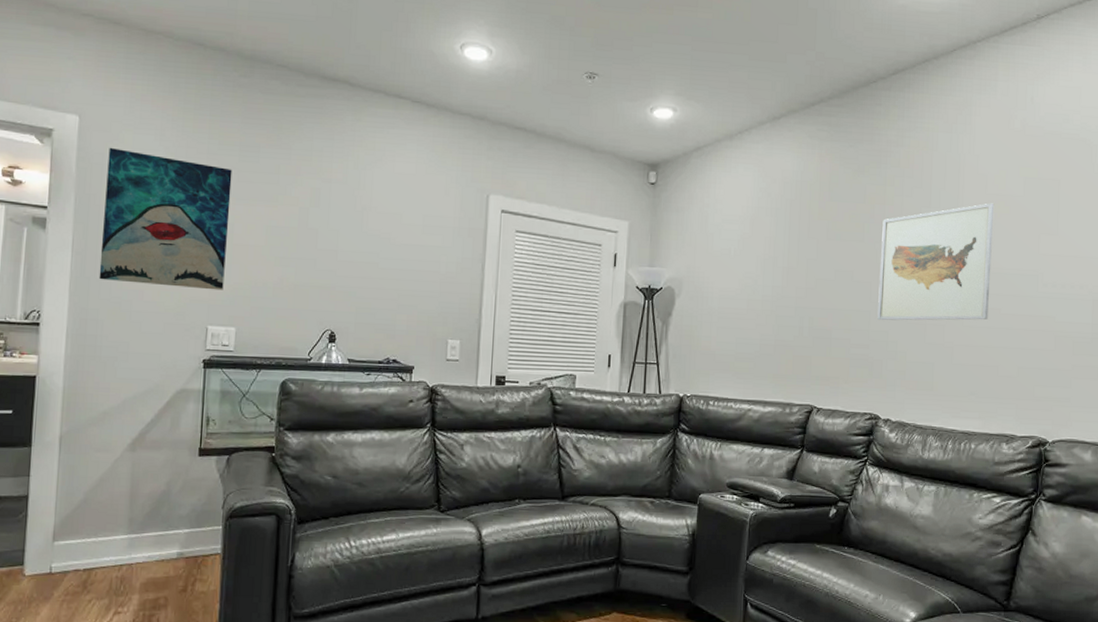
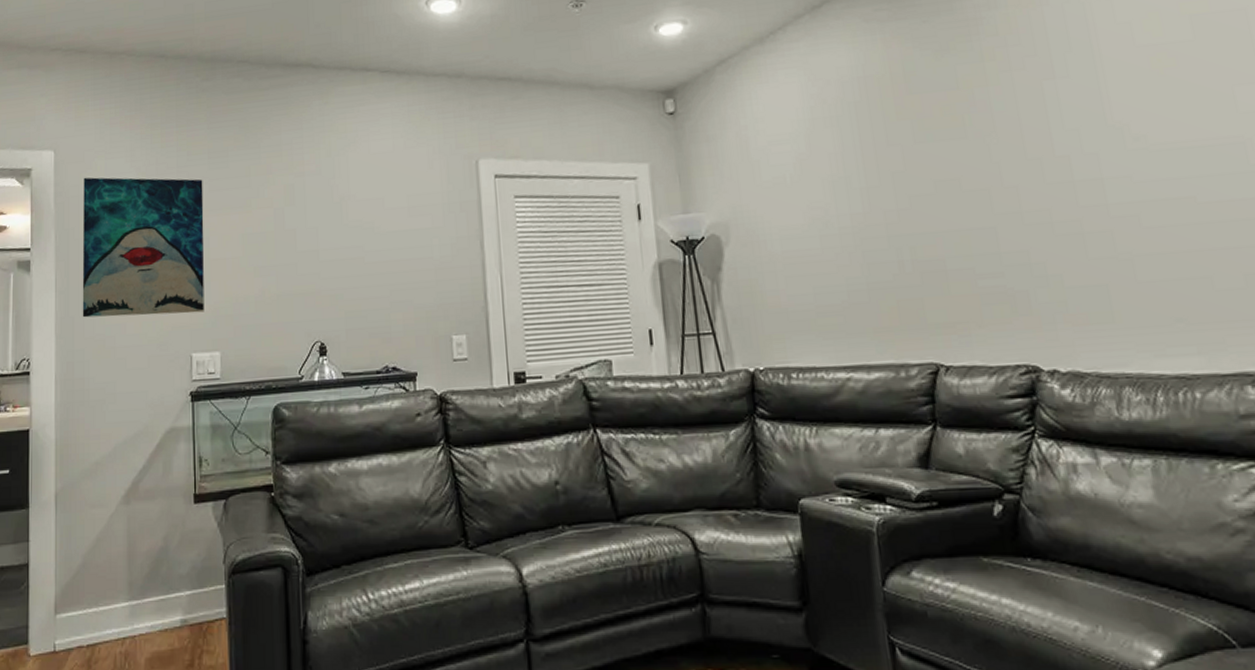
wall art: present [877,203,995,321] -> none [989,57,1179,236]

